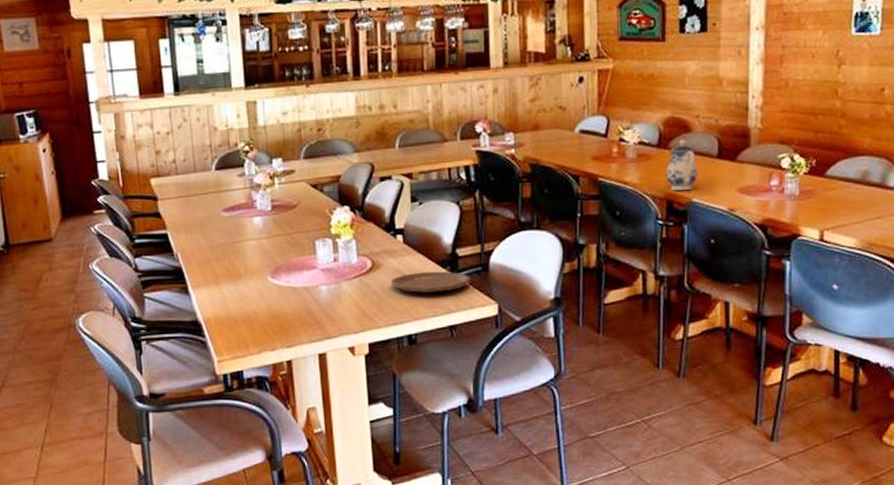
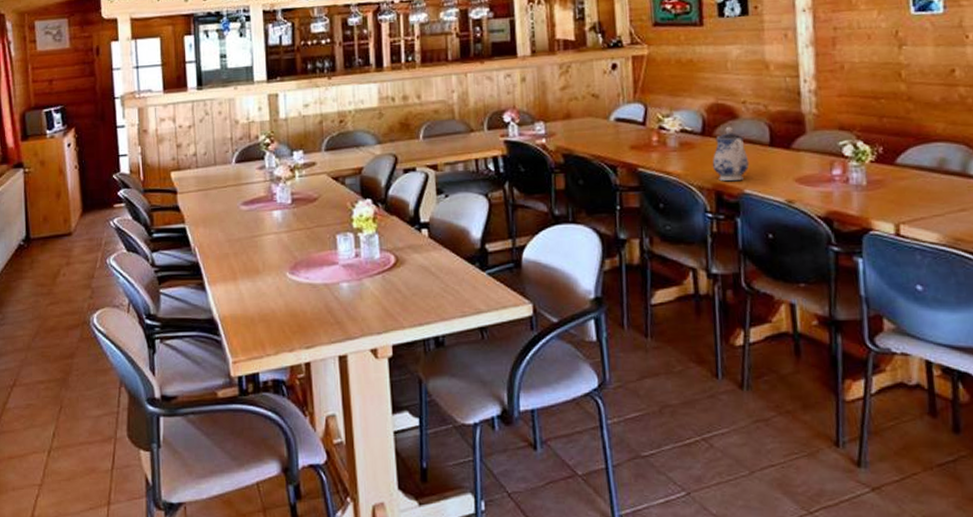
plate: present [390,271,471,293] -> none [415,267,502,291]

